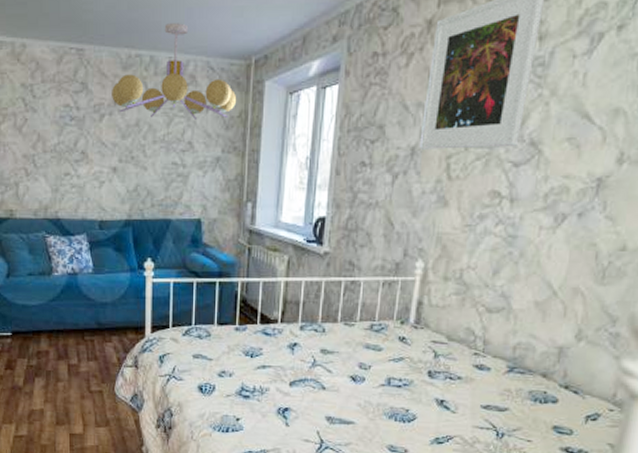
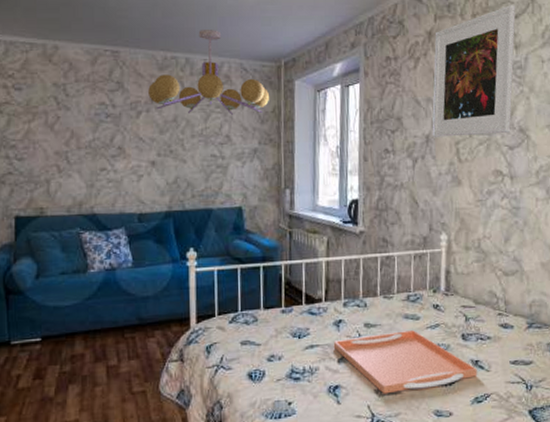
serving tray: none [286,360,442,423] -> present [333,330,478,394]

